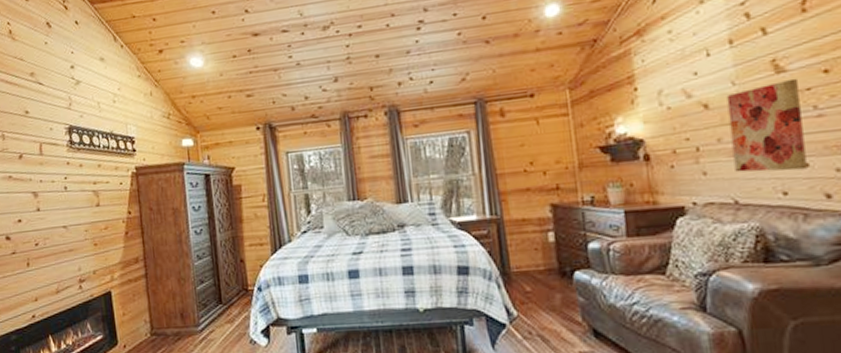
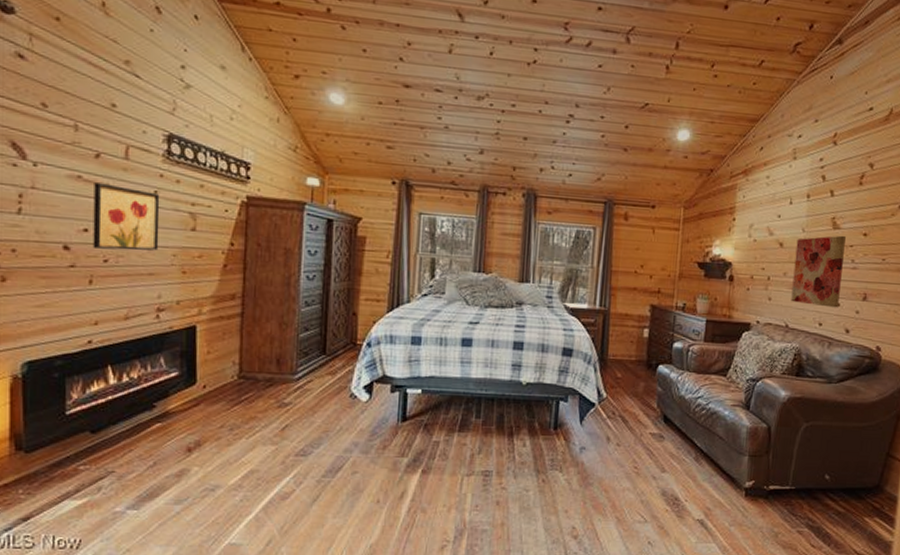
wall art: none [21,178,74,235] -> present [93,182,160,251]

